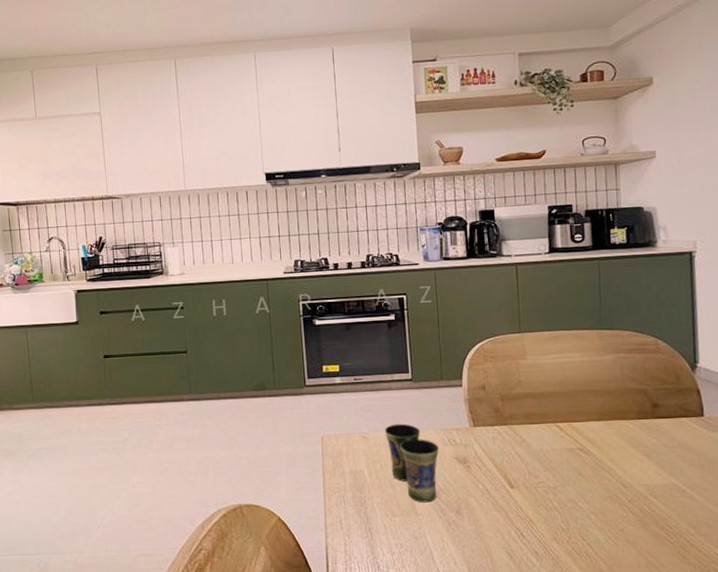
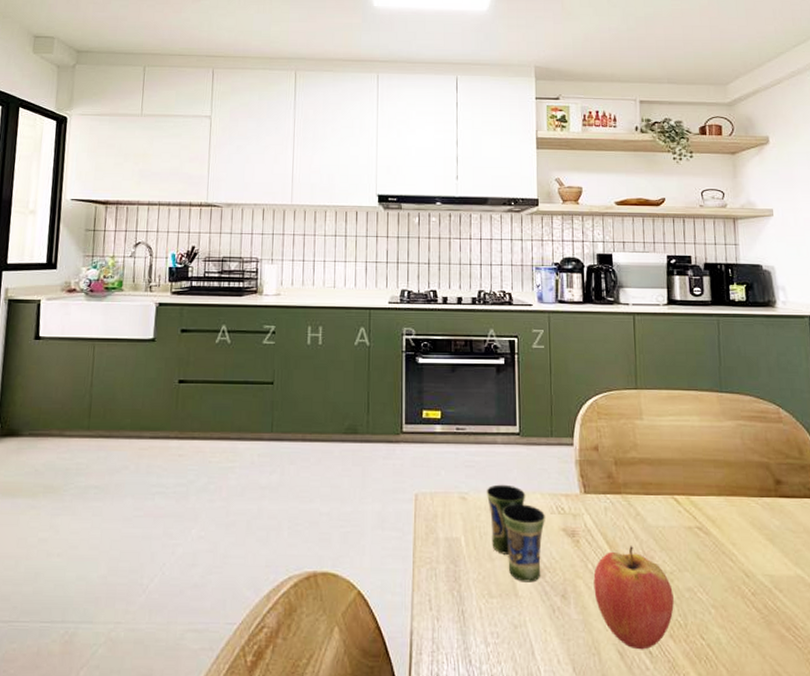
fruit: none [484,468,557,551] -> present [593,546,674,650]

